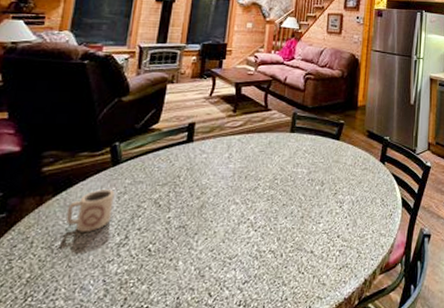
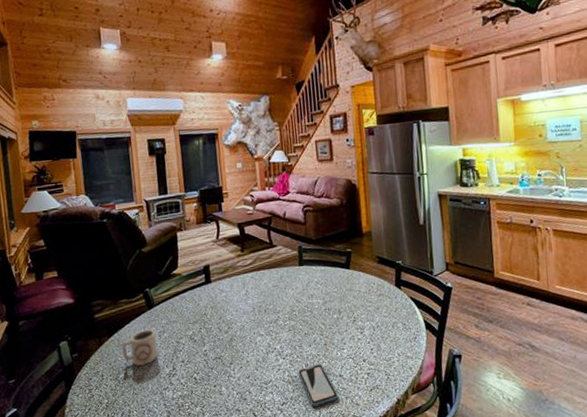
smartphone: none [268,239,306,287] -> present [298,364,339,408]

